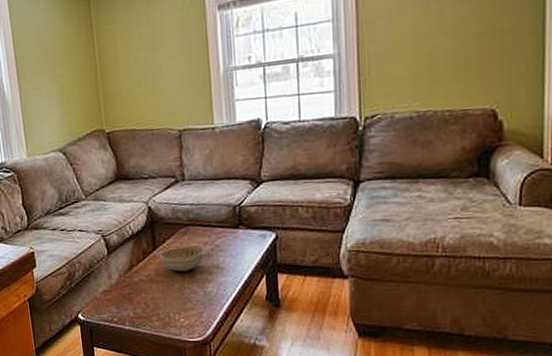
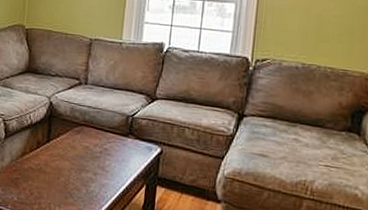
decorative bowl: present [156,245,211,272] -> none [49,143,99,168]

